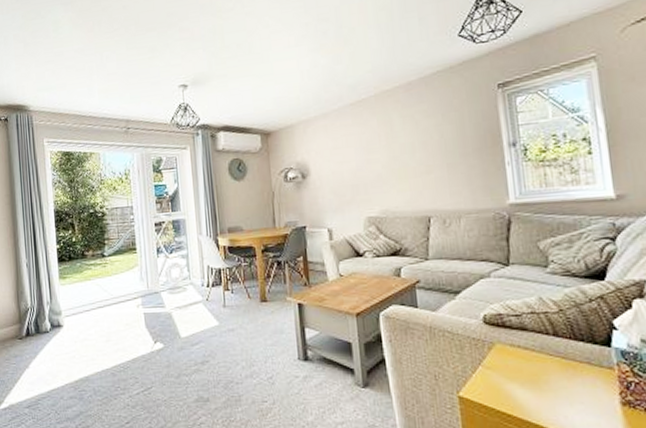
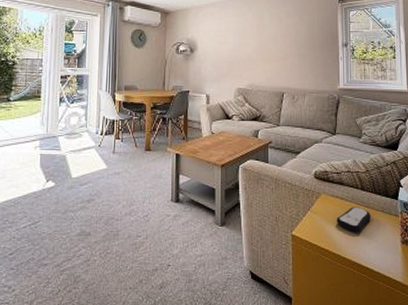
remote control: none [520,358,572,391] -> present [336,206,371,232]

